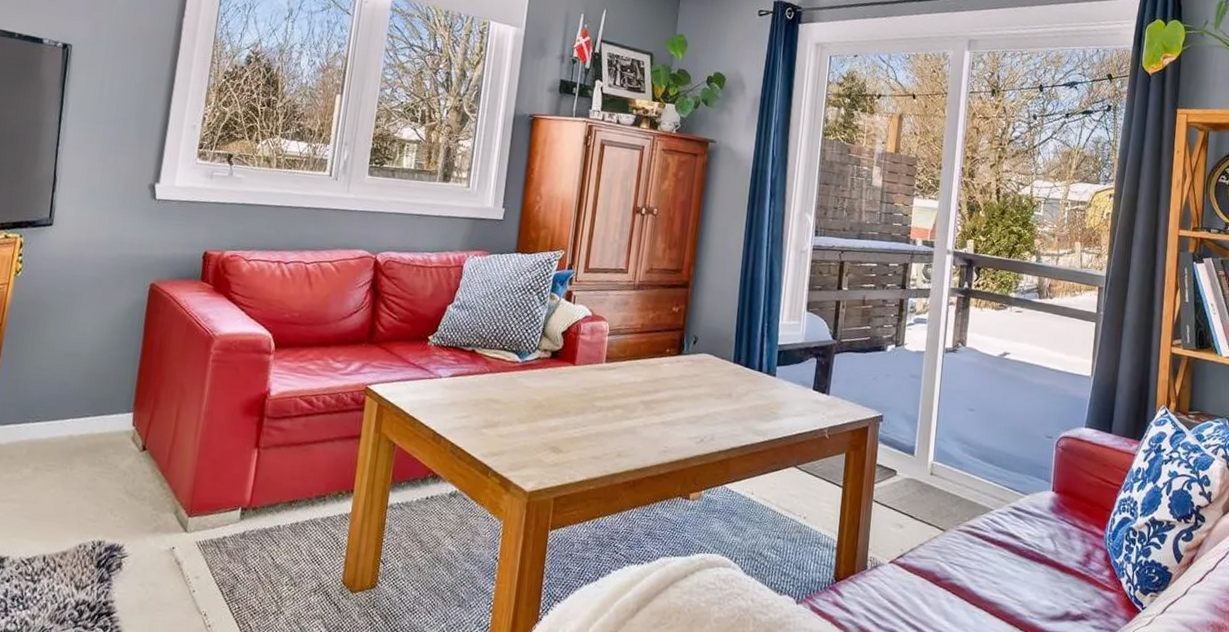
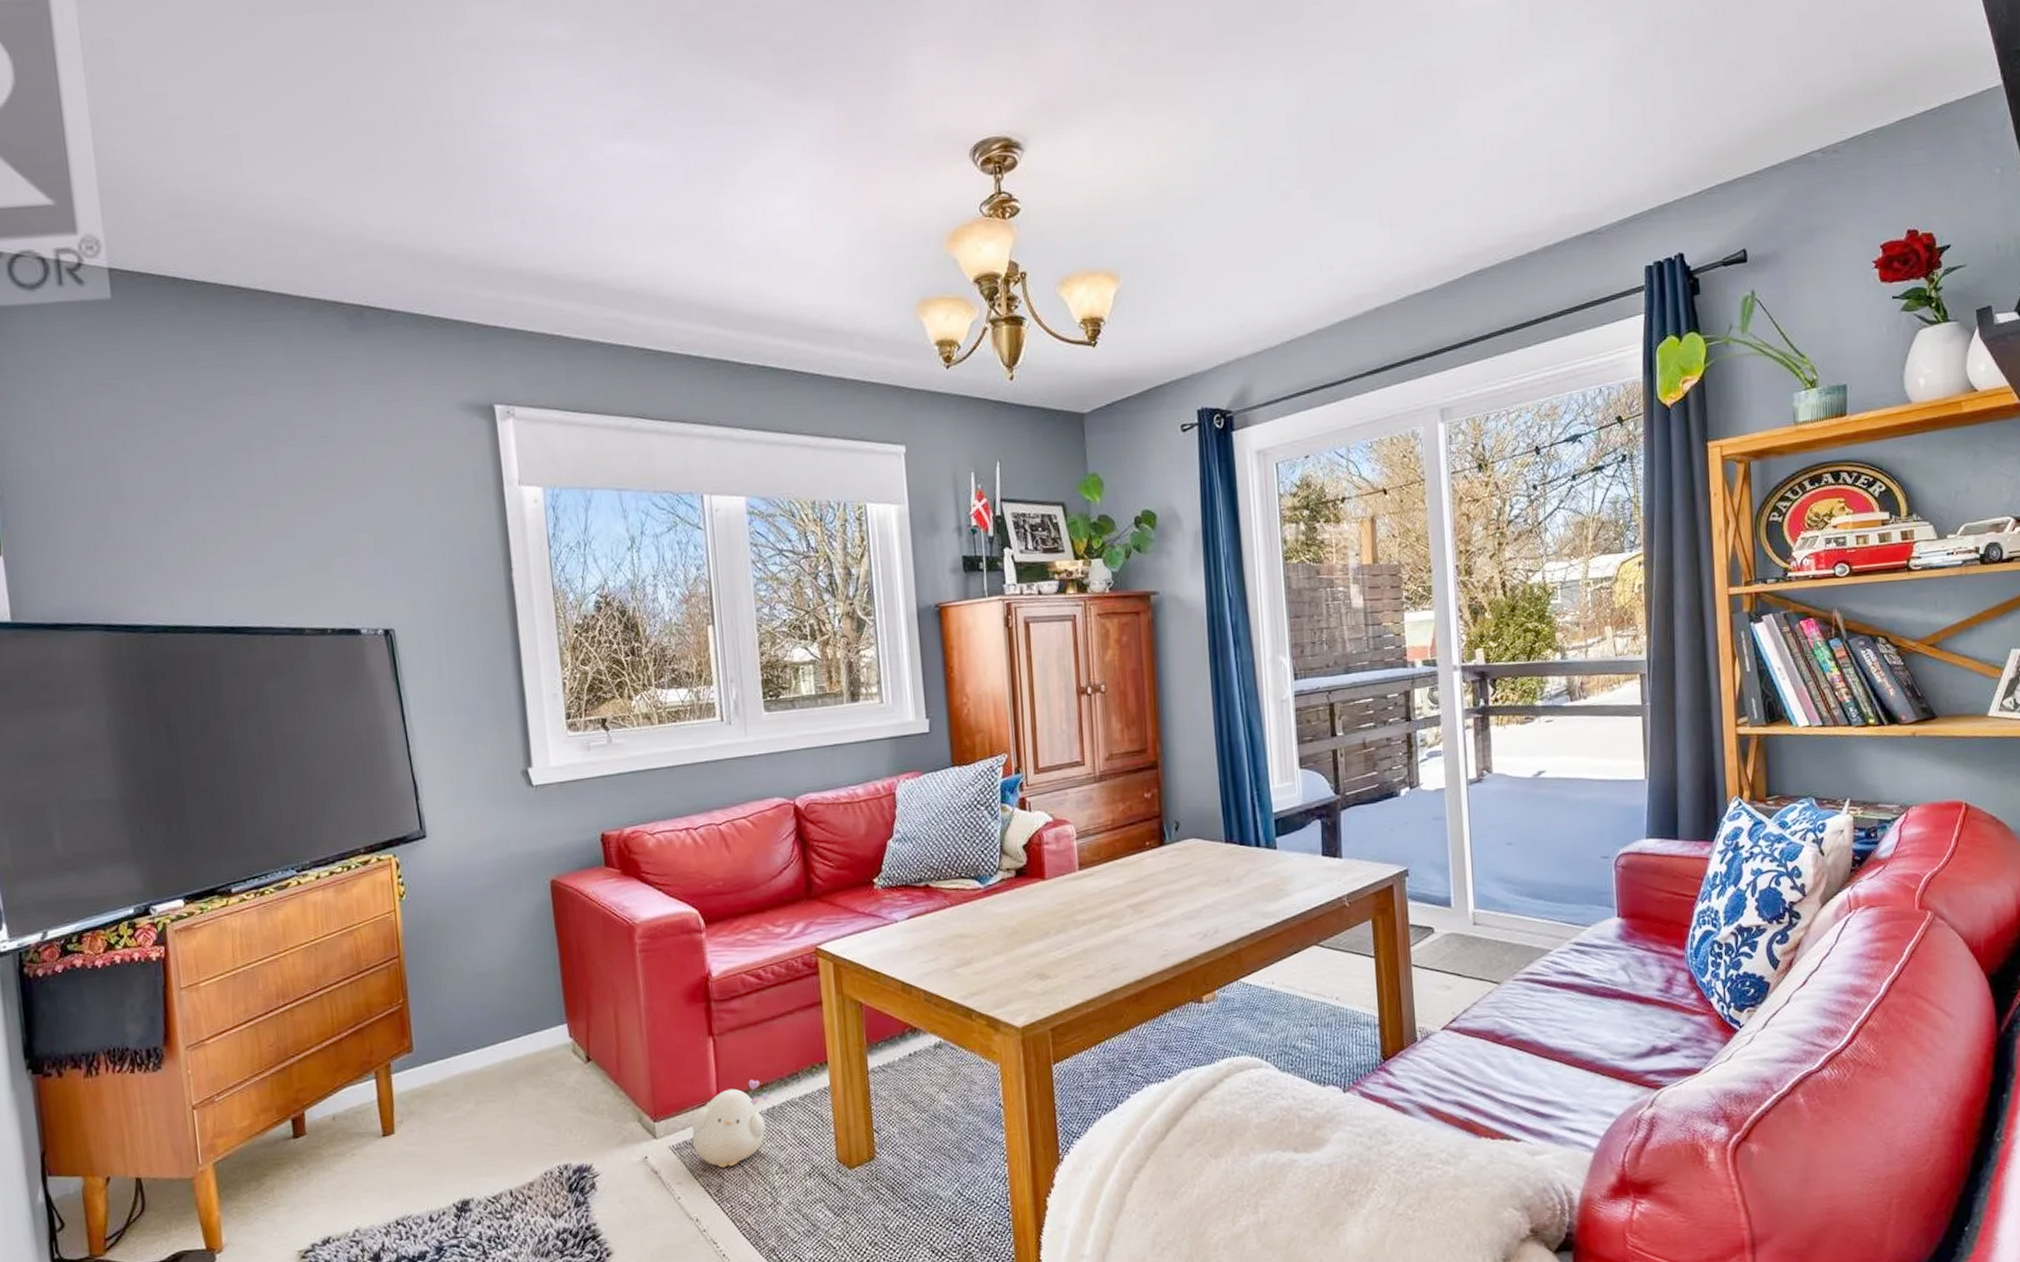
plush toy: none [217,494,294,571] -> present [691,1079,768,1168]

